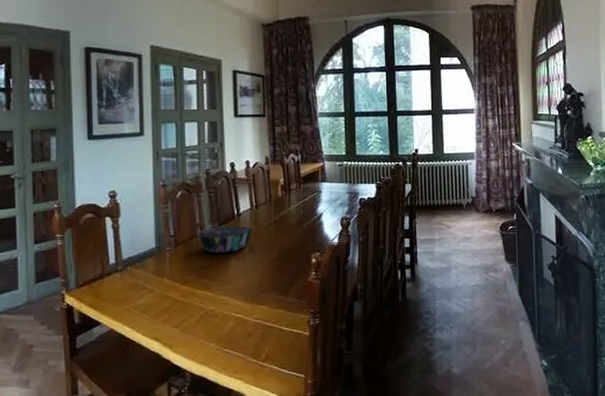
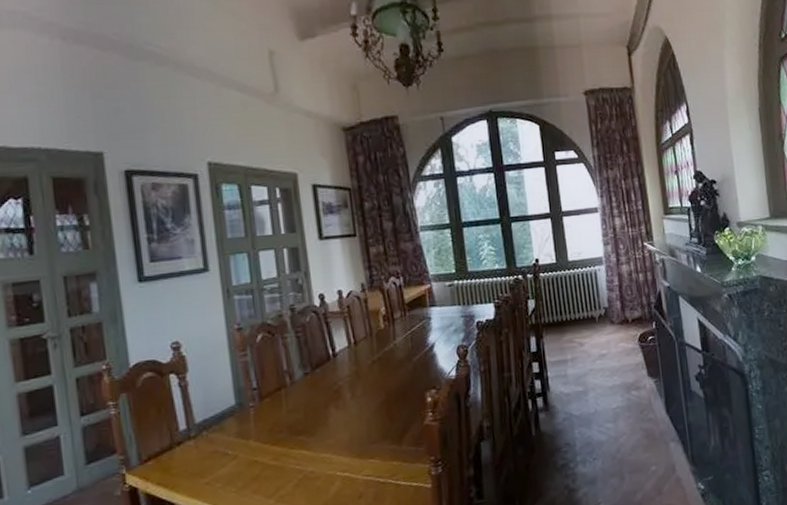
decorative bowl: present [197,225,254,253] -> none [285,368,354,404]

